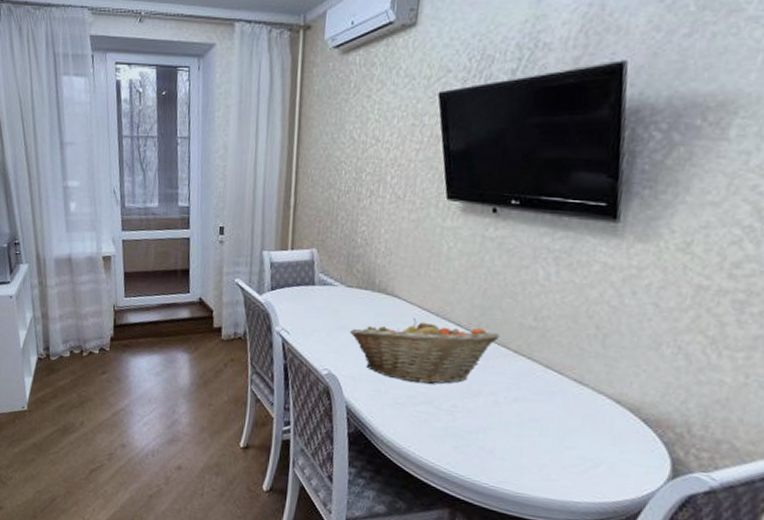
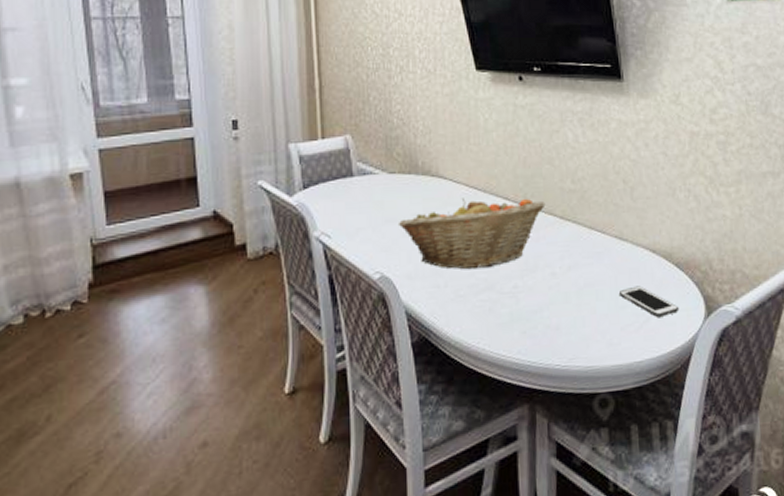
cell phone: none [566,431,638,467] -> present [618,286,680,317]

